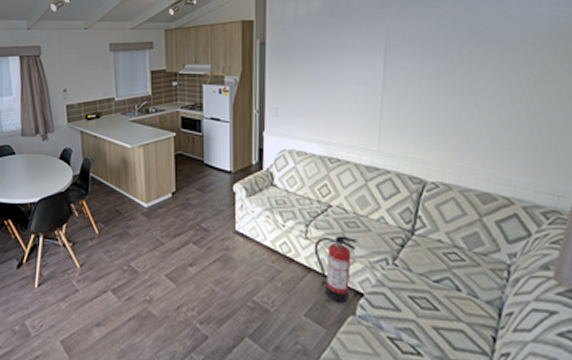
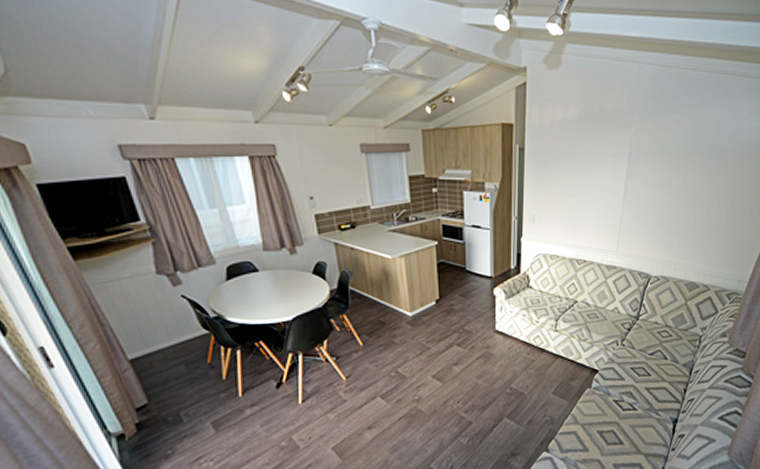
fire extinguisher: present [314,235,357,304] -> none [562,325,596,380]

